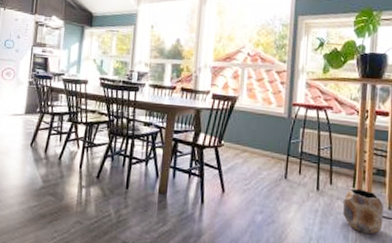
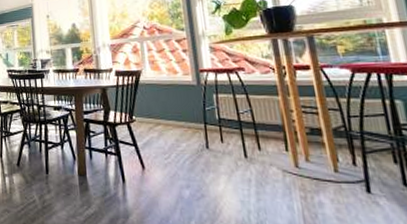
planter: present [343,188,384,235] -> none [278,152,332,203]

